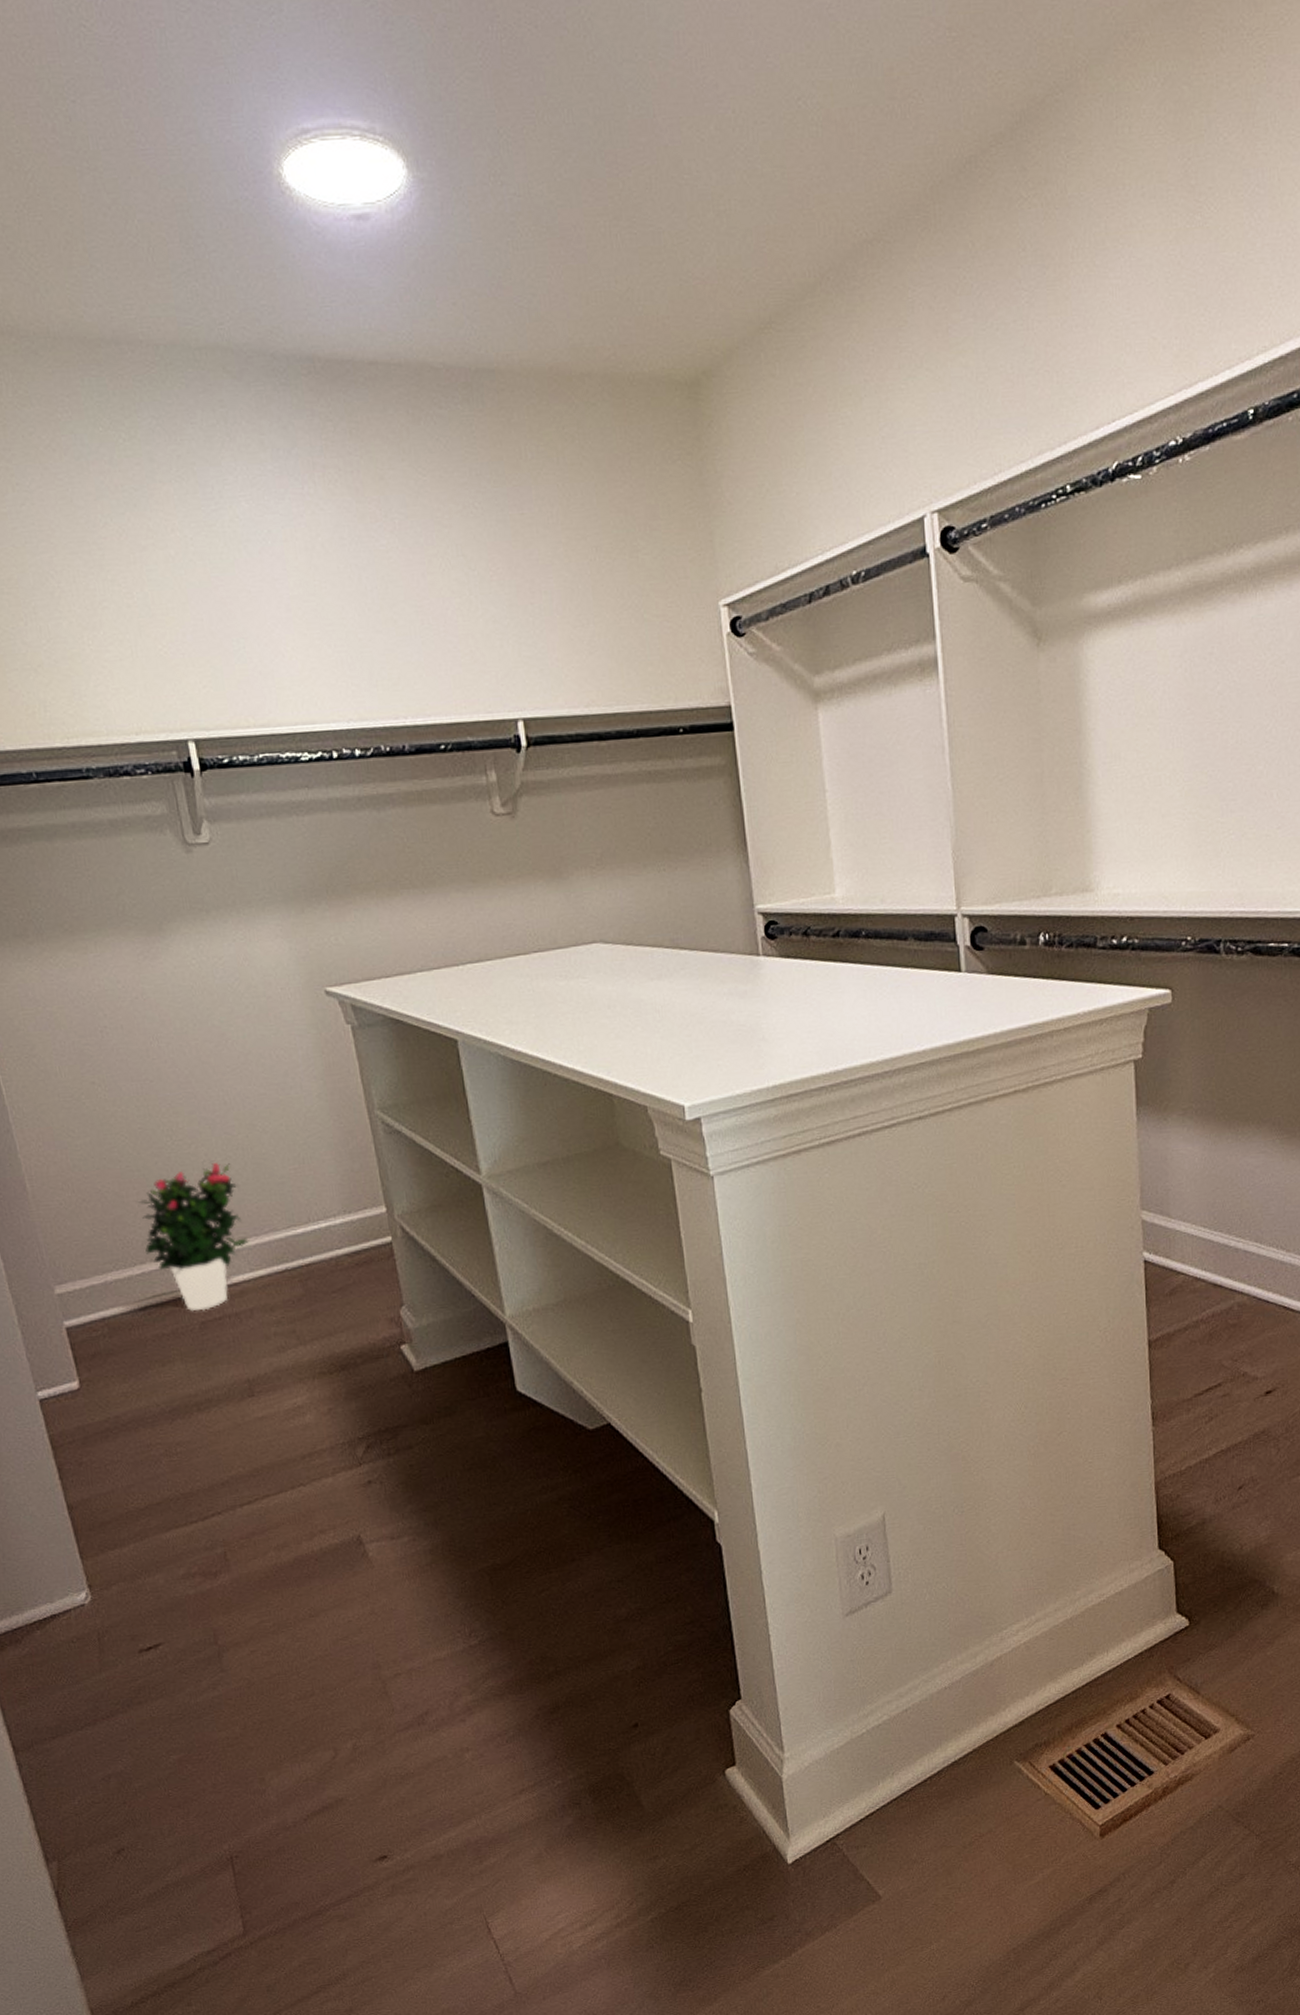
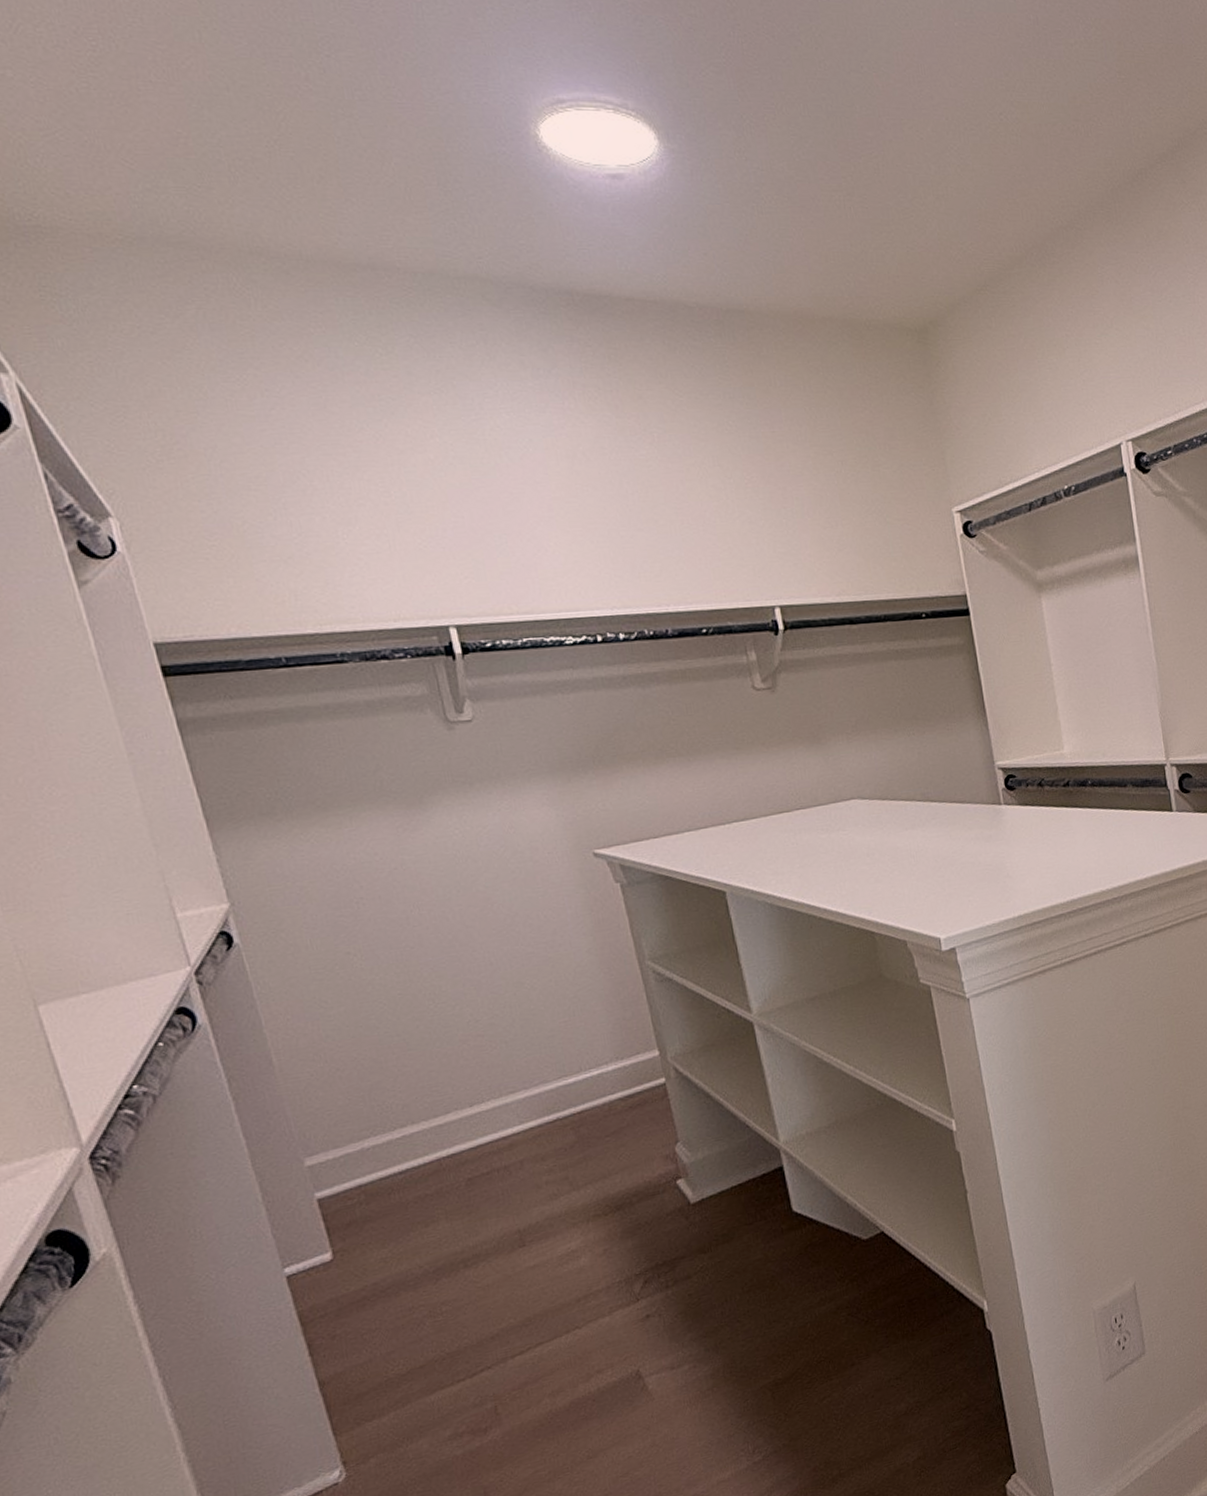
potted flower: present [138,1163,249,1312] -> none [398,1021,518,1170]

